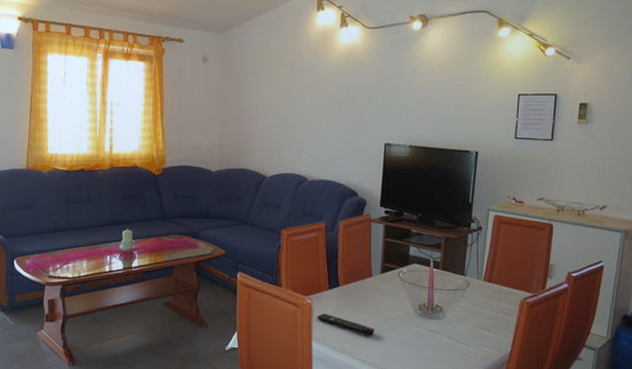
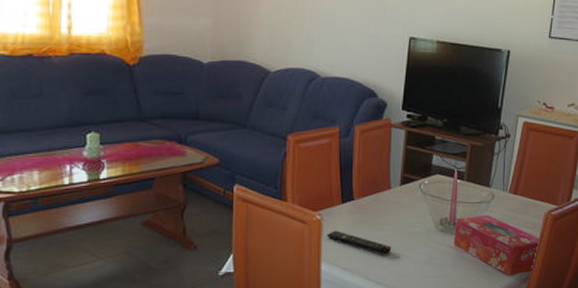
tissue box: none [432,301,518,359] -> present [453,215,542,276]

